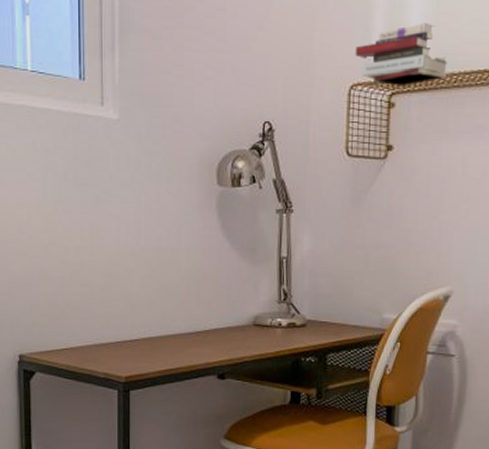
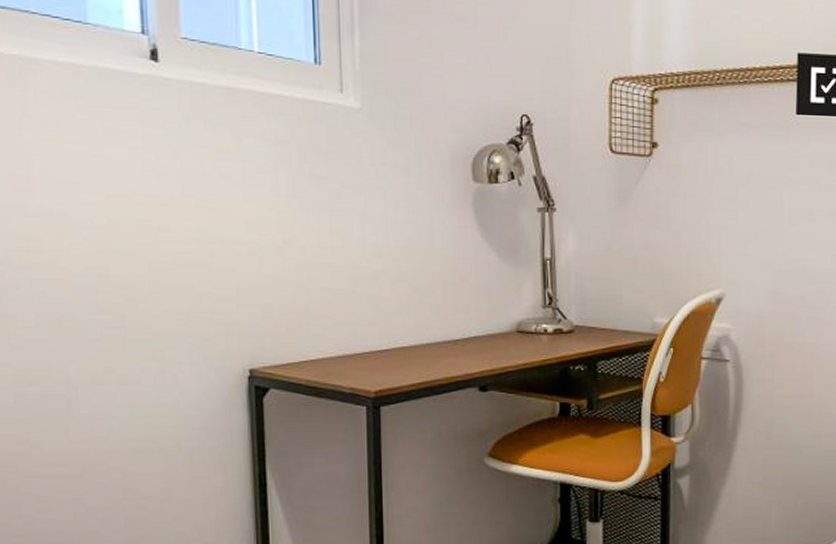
books: present [355,22,448,87] -> none [615,18,710,82]

